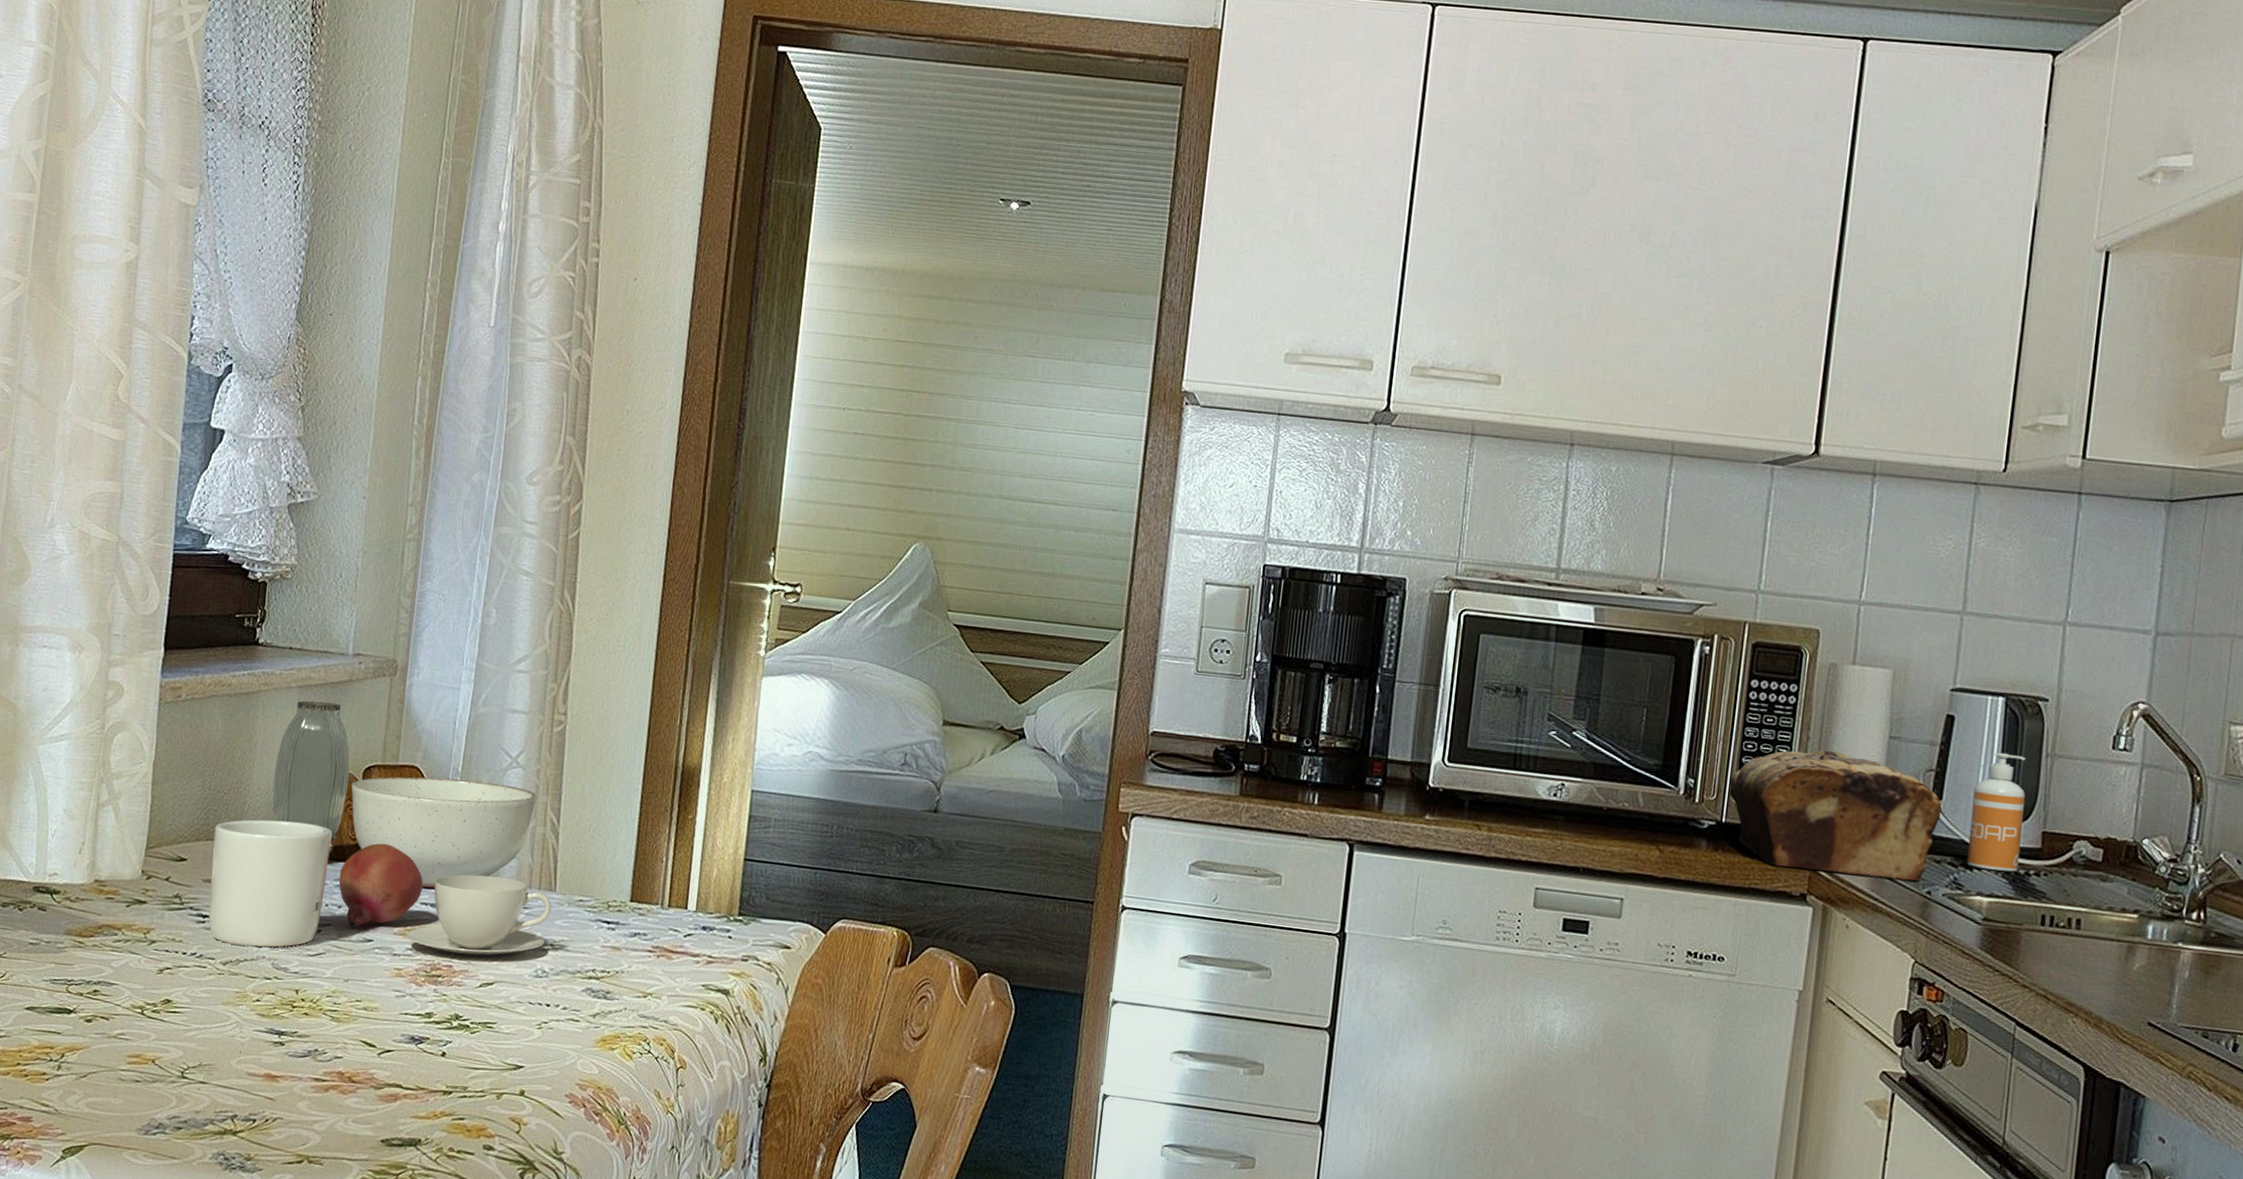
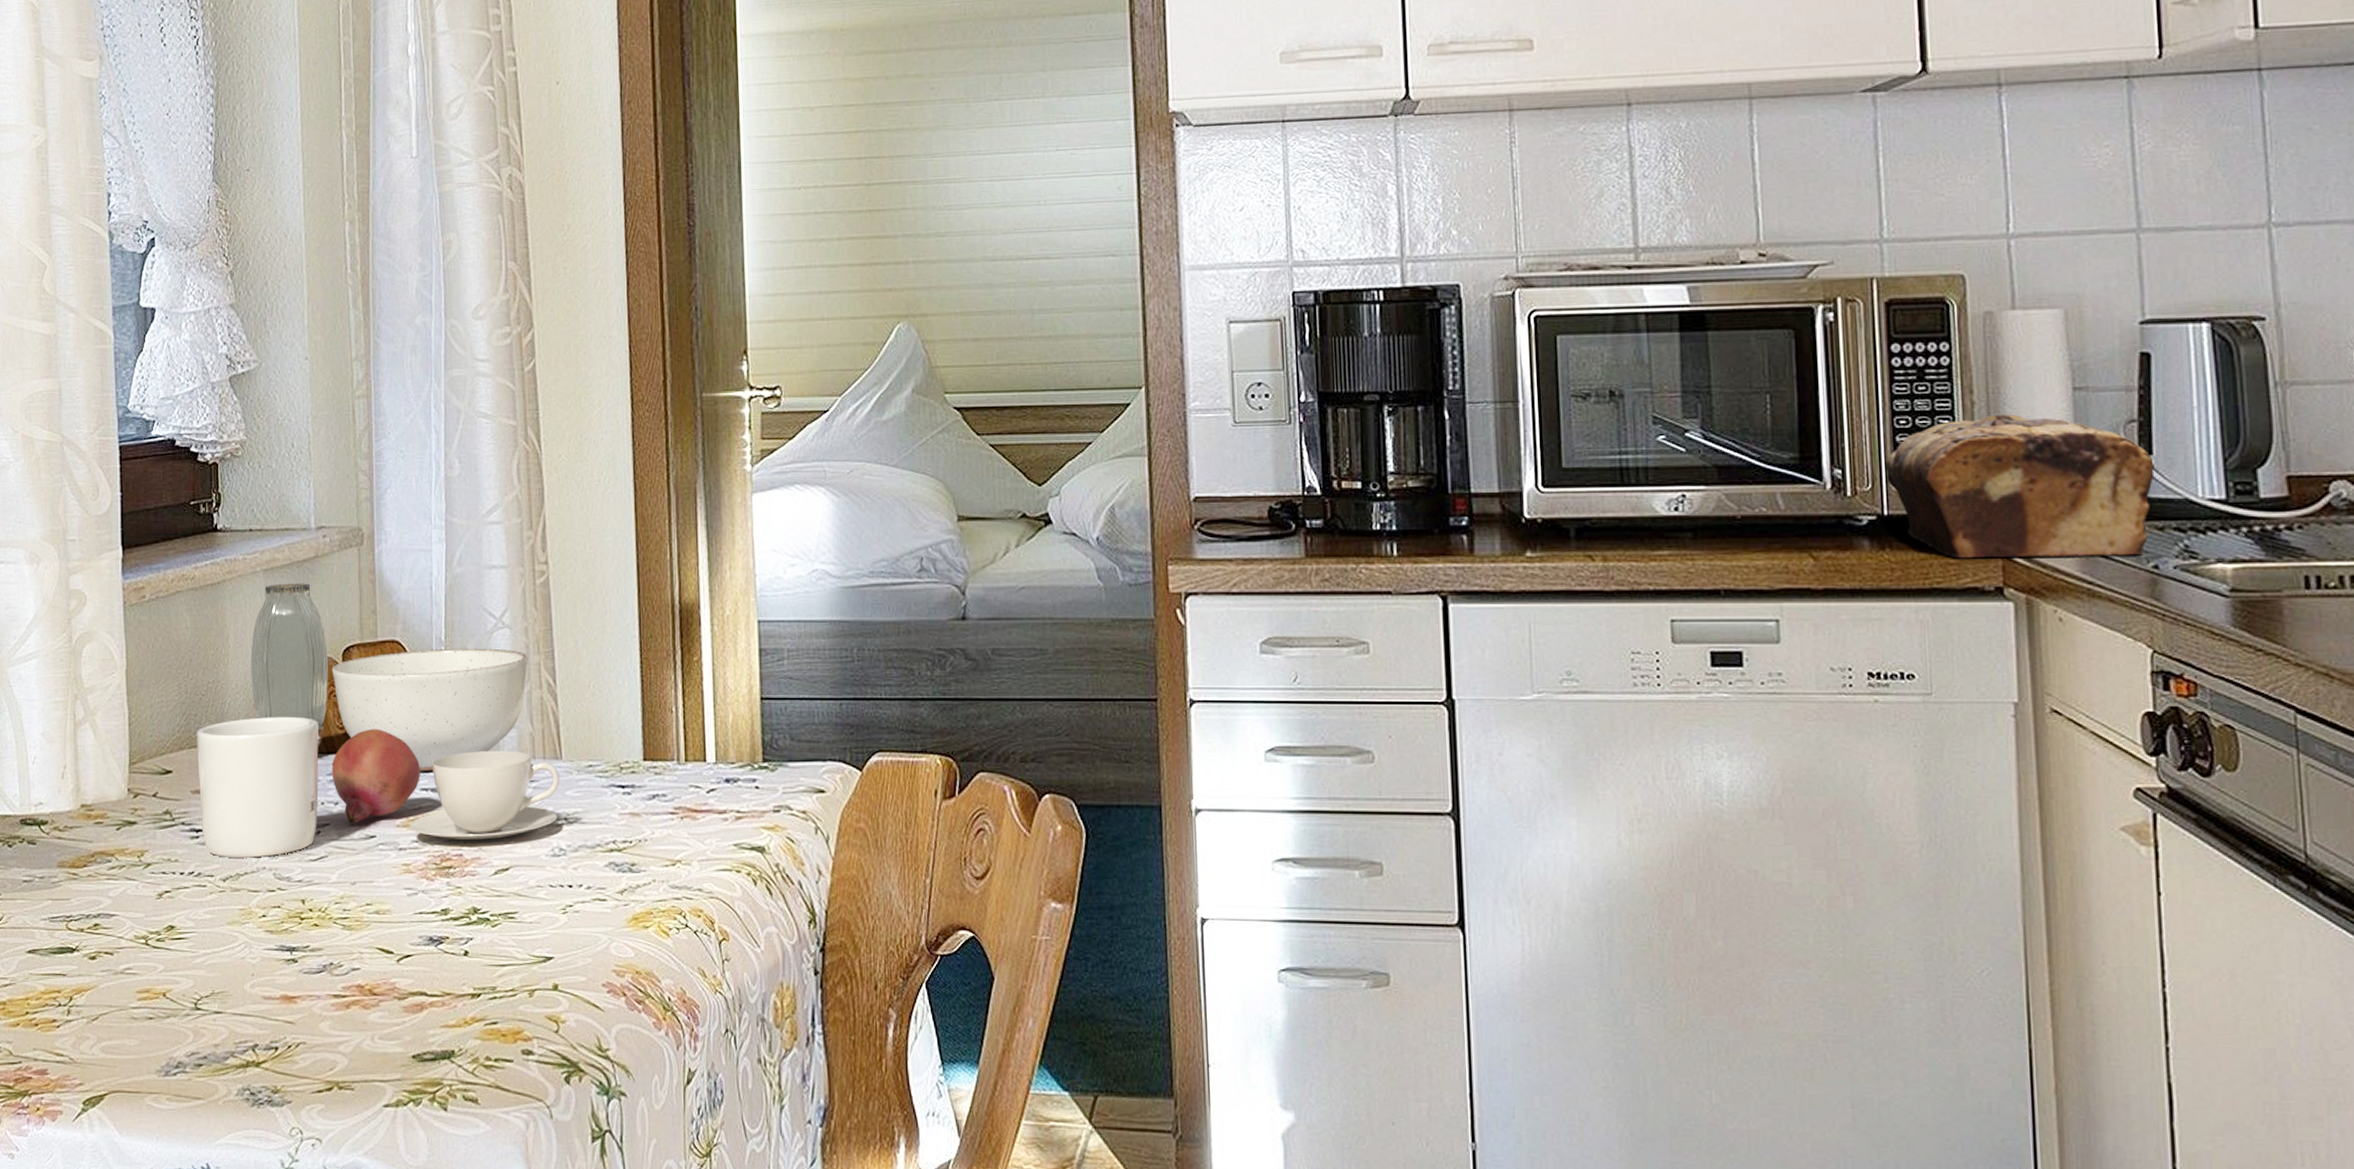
soap dispenser: present [1966,752,2027,872] -> none [2189,388,2264,531]

